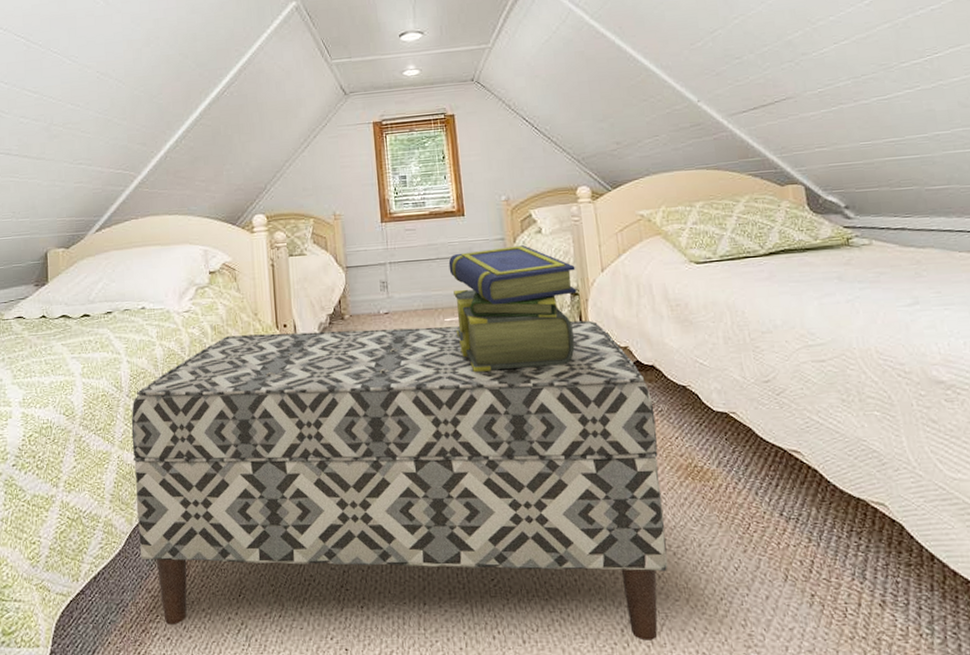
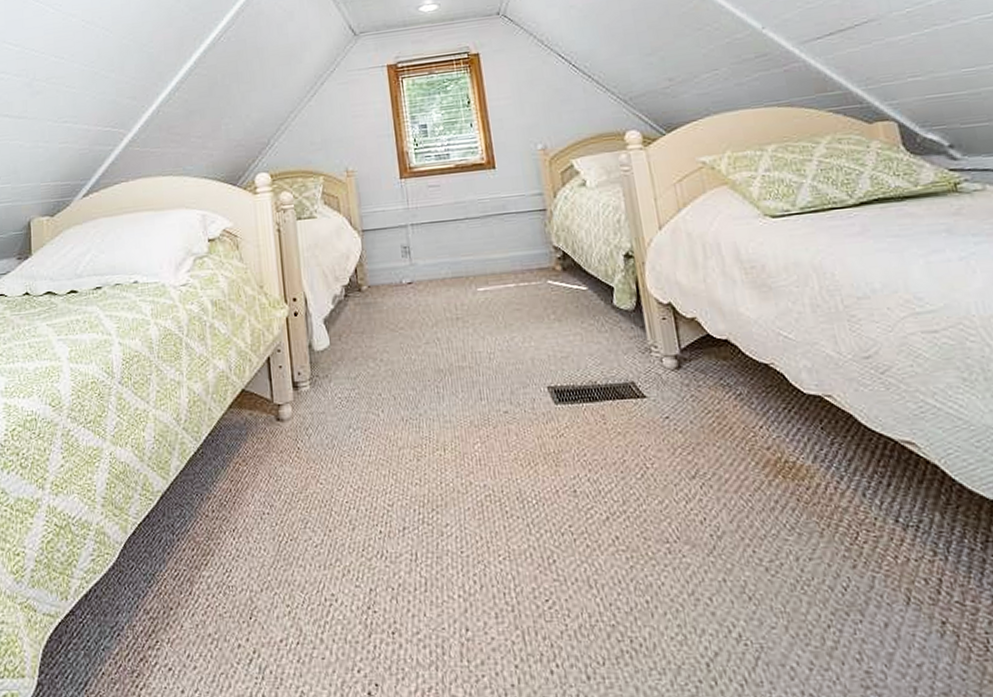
bench: present [131,320,668,641] -> none [124,287,760,678]
stack of books: present [448,245,577,372] -> none [479,201,632,350]

